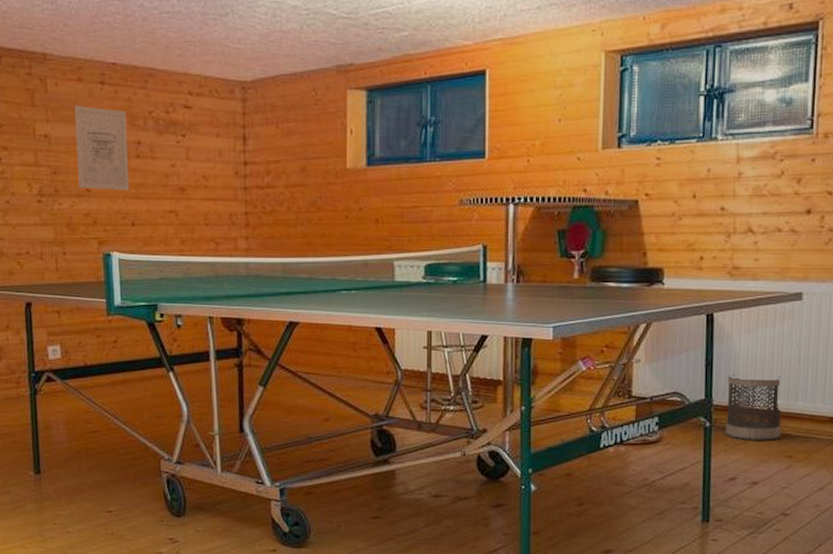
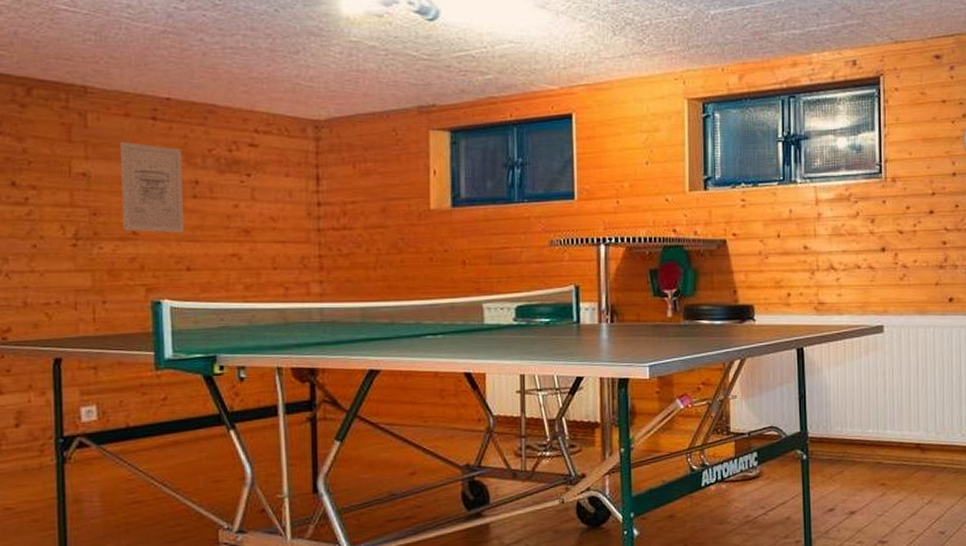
wastebasket: present [725,375,781,441] -> none [821,406,873,471]

